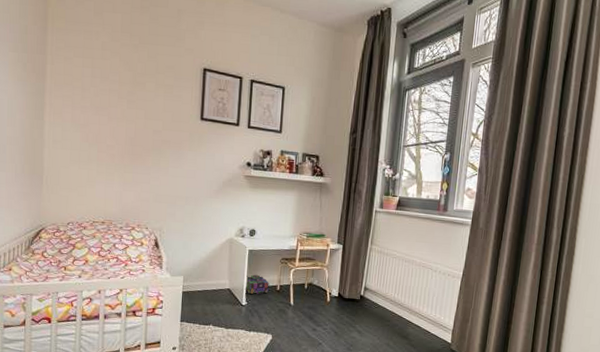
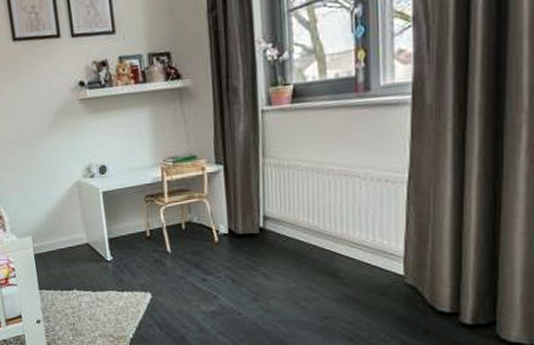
backpack: present [244,274,269,294] -> none [106,221,137,246]

